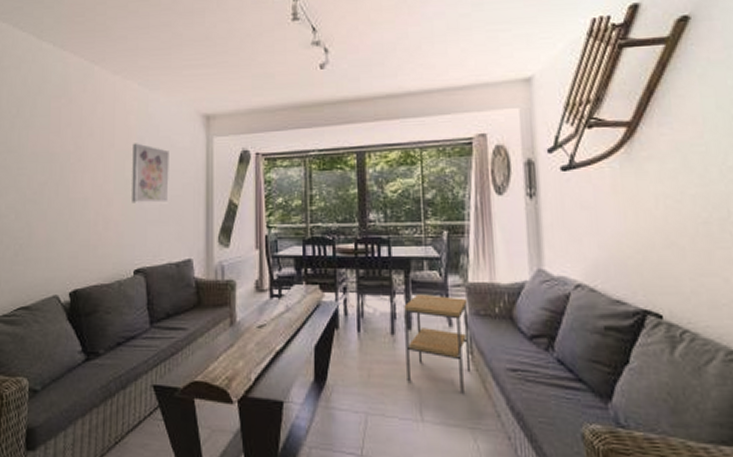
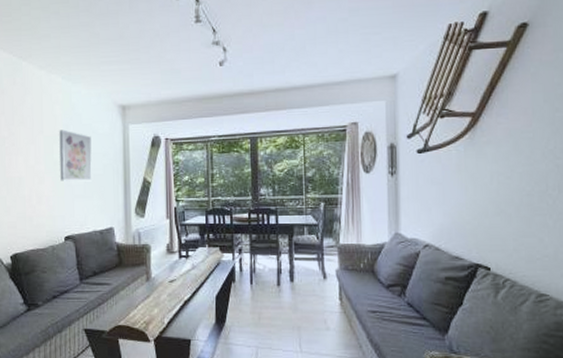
side table: present [404,294,470,394] -> none [288,254,339,330]

